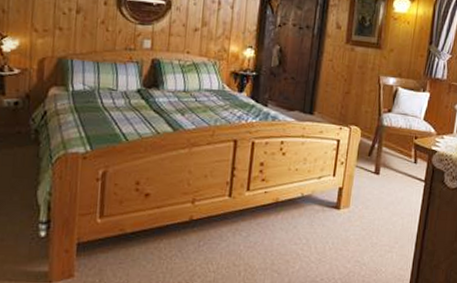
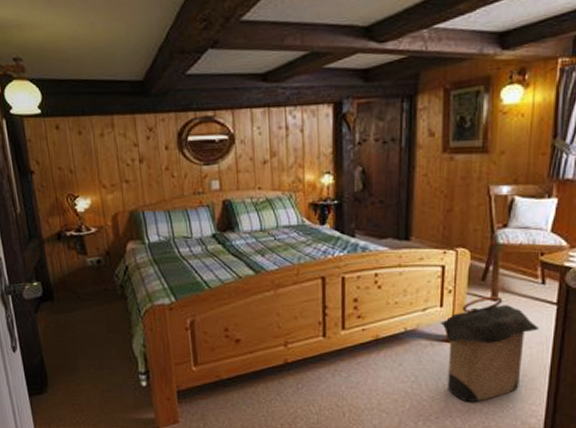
laundry hamper: none [332,170,410,265] -> present [440,295,539,402]

